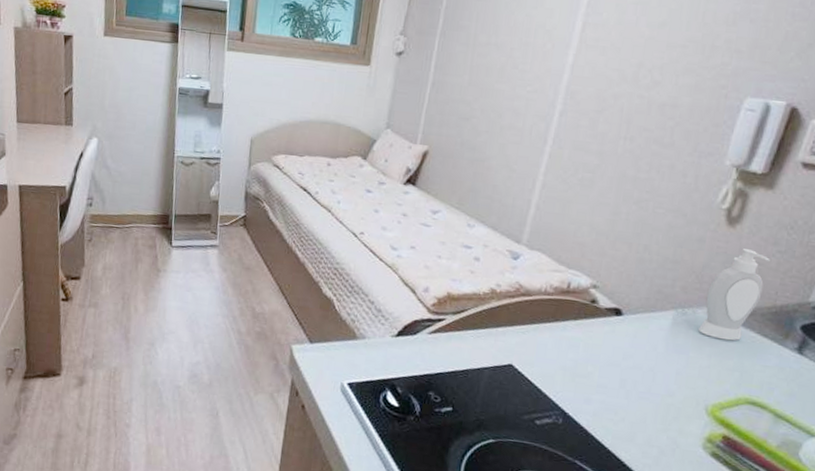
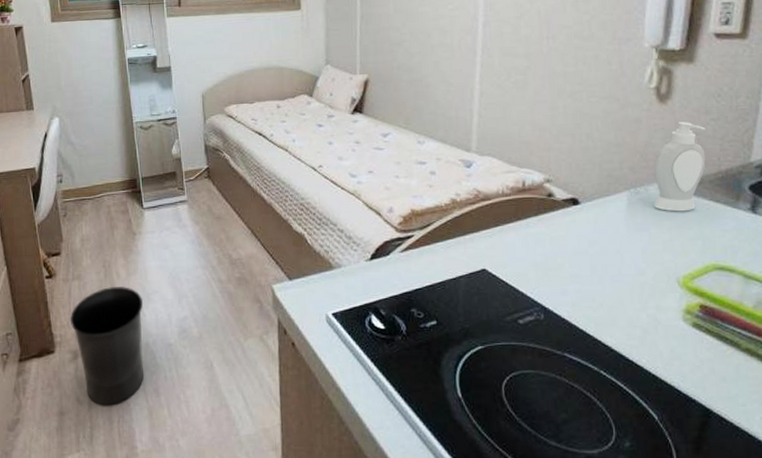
waste bin: none [81,320,158,437] -> present [70,285,144,406]

